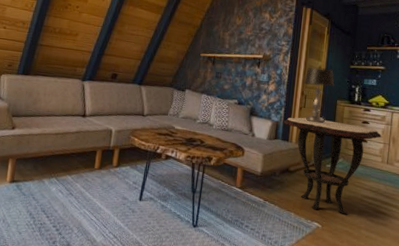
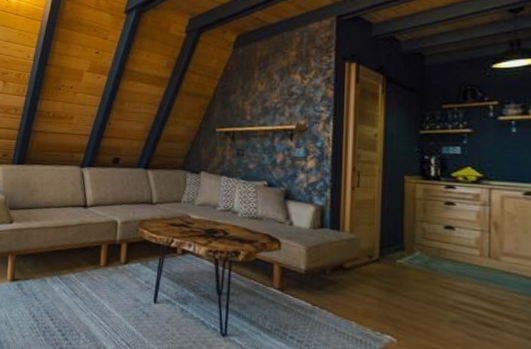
side table: present [284,117,381,215] -> none [331,199,476,326]
table lamp: present [304,67,335,124] -> none [354,135,399,207]

